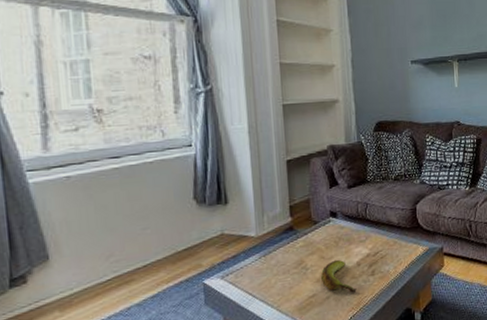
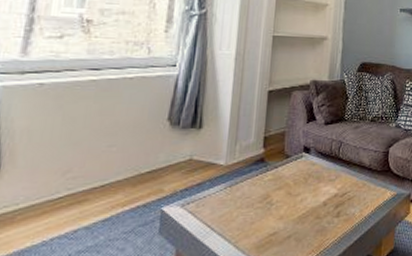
banana: present [321,259,357,293] -> none [285,197,320,234]

